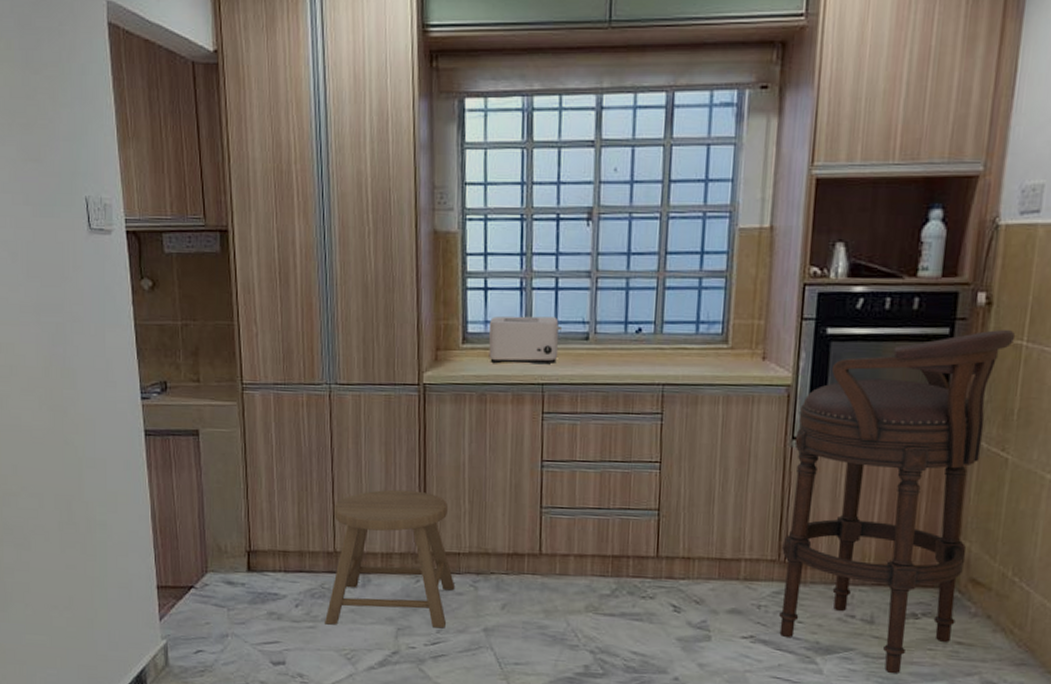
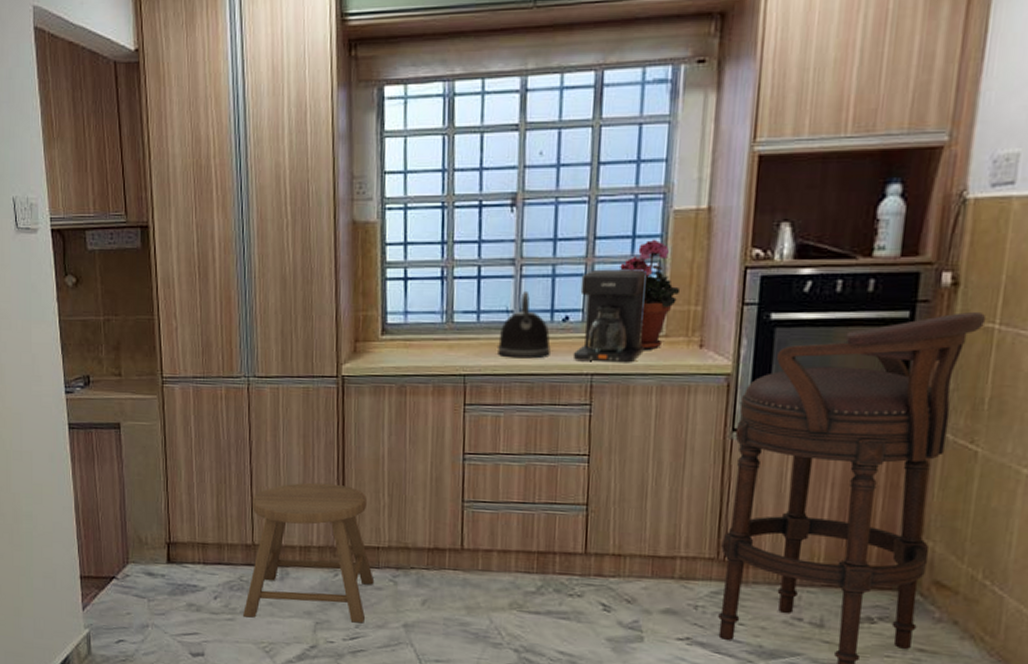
toaster: present [488,316,563,364] -> none [408,306,486,355]
kettle: none [573,302,625,369] -> present [496,290,551,359]
coffee maker: none [645,283,715,374] -> present [572,269,648,363]
potted plant: none [689,255,745,361] -> present [620,239,681,350]

